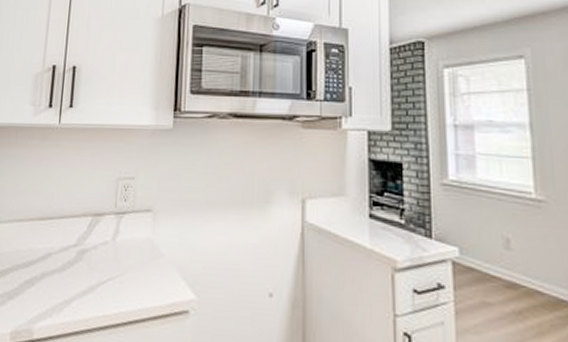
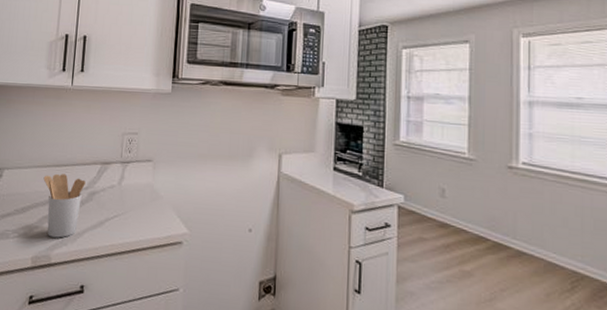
utensil holder: none [25,228,74,308] -> present [43,174,86,238]

